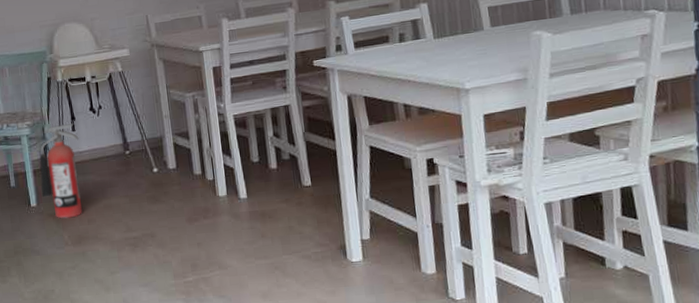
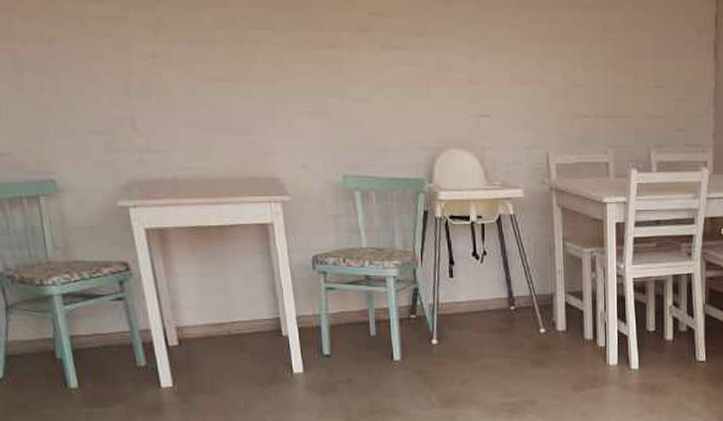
fire extinguisher: present [39,123,82,219] -> none [407,267,457,377]

